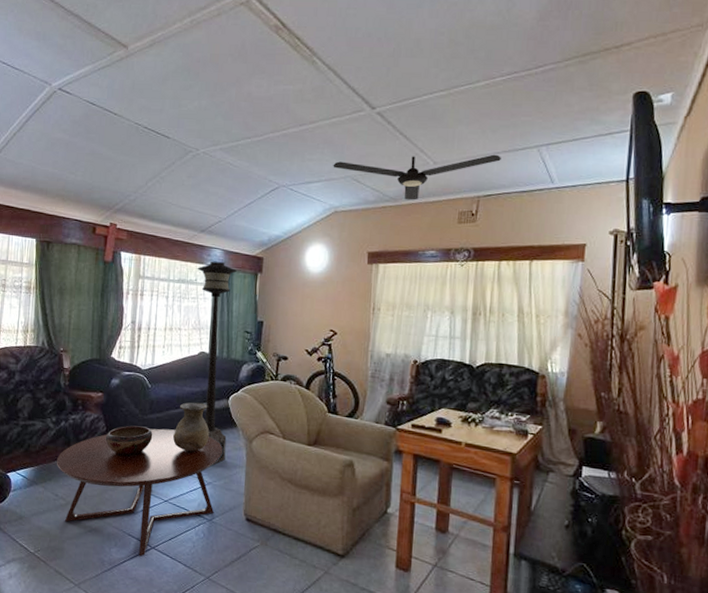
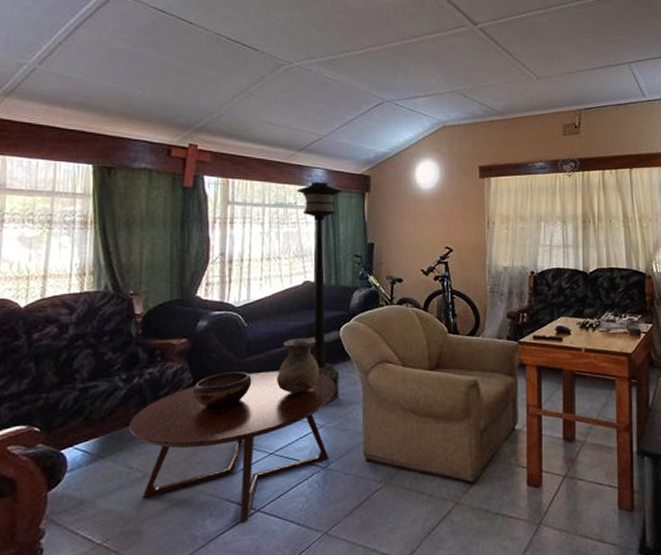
ceiling fan: present [333,154,501,201] -> none [438,70,597,114]

